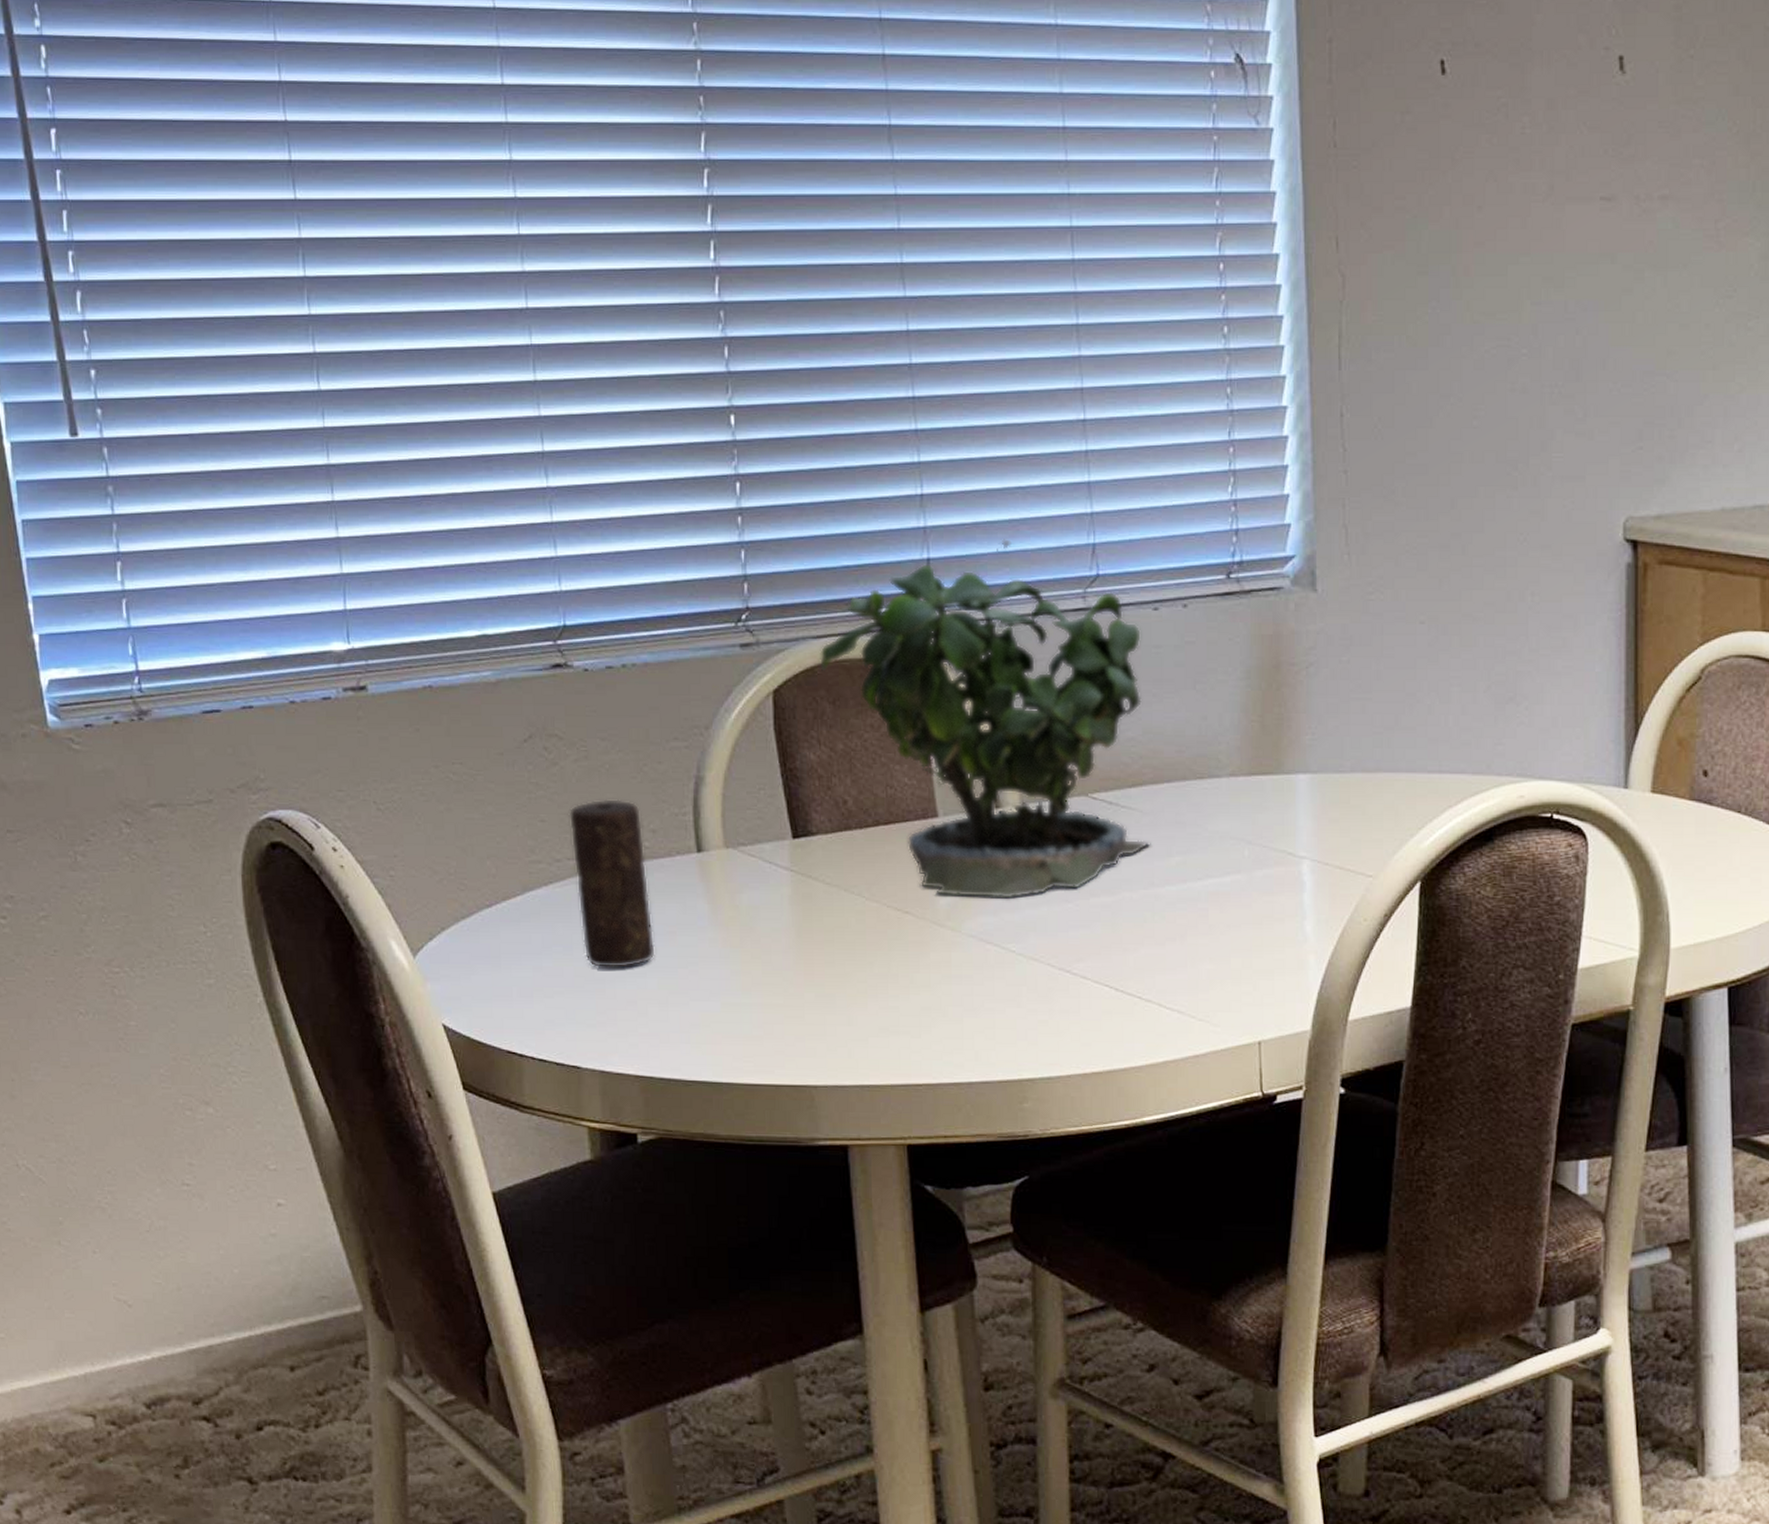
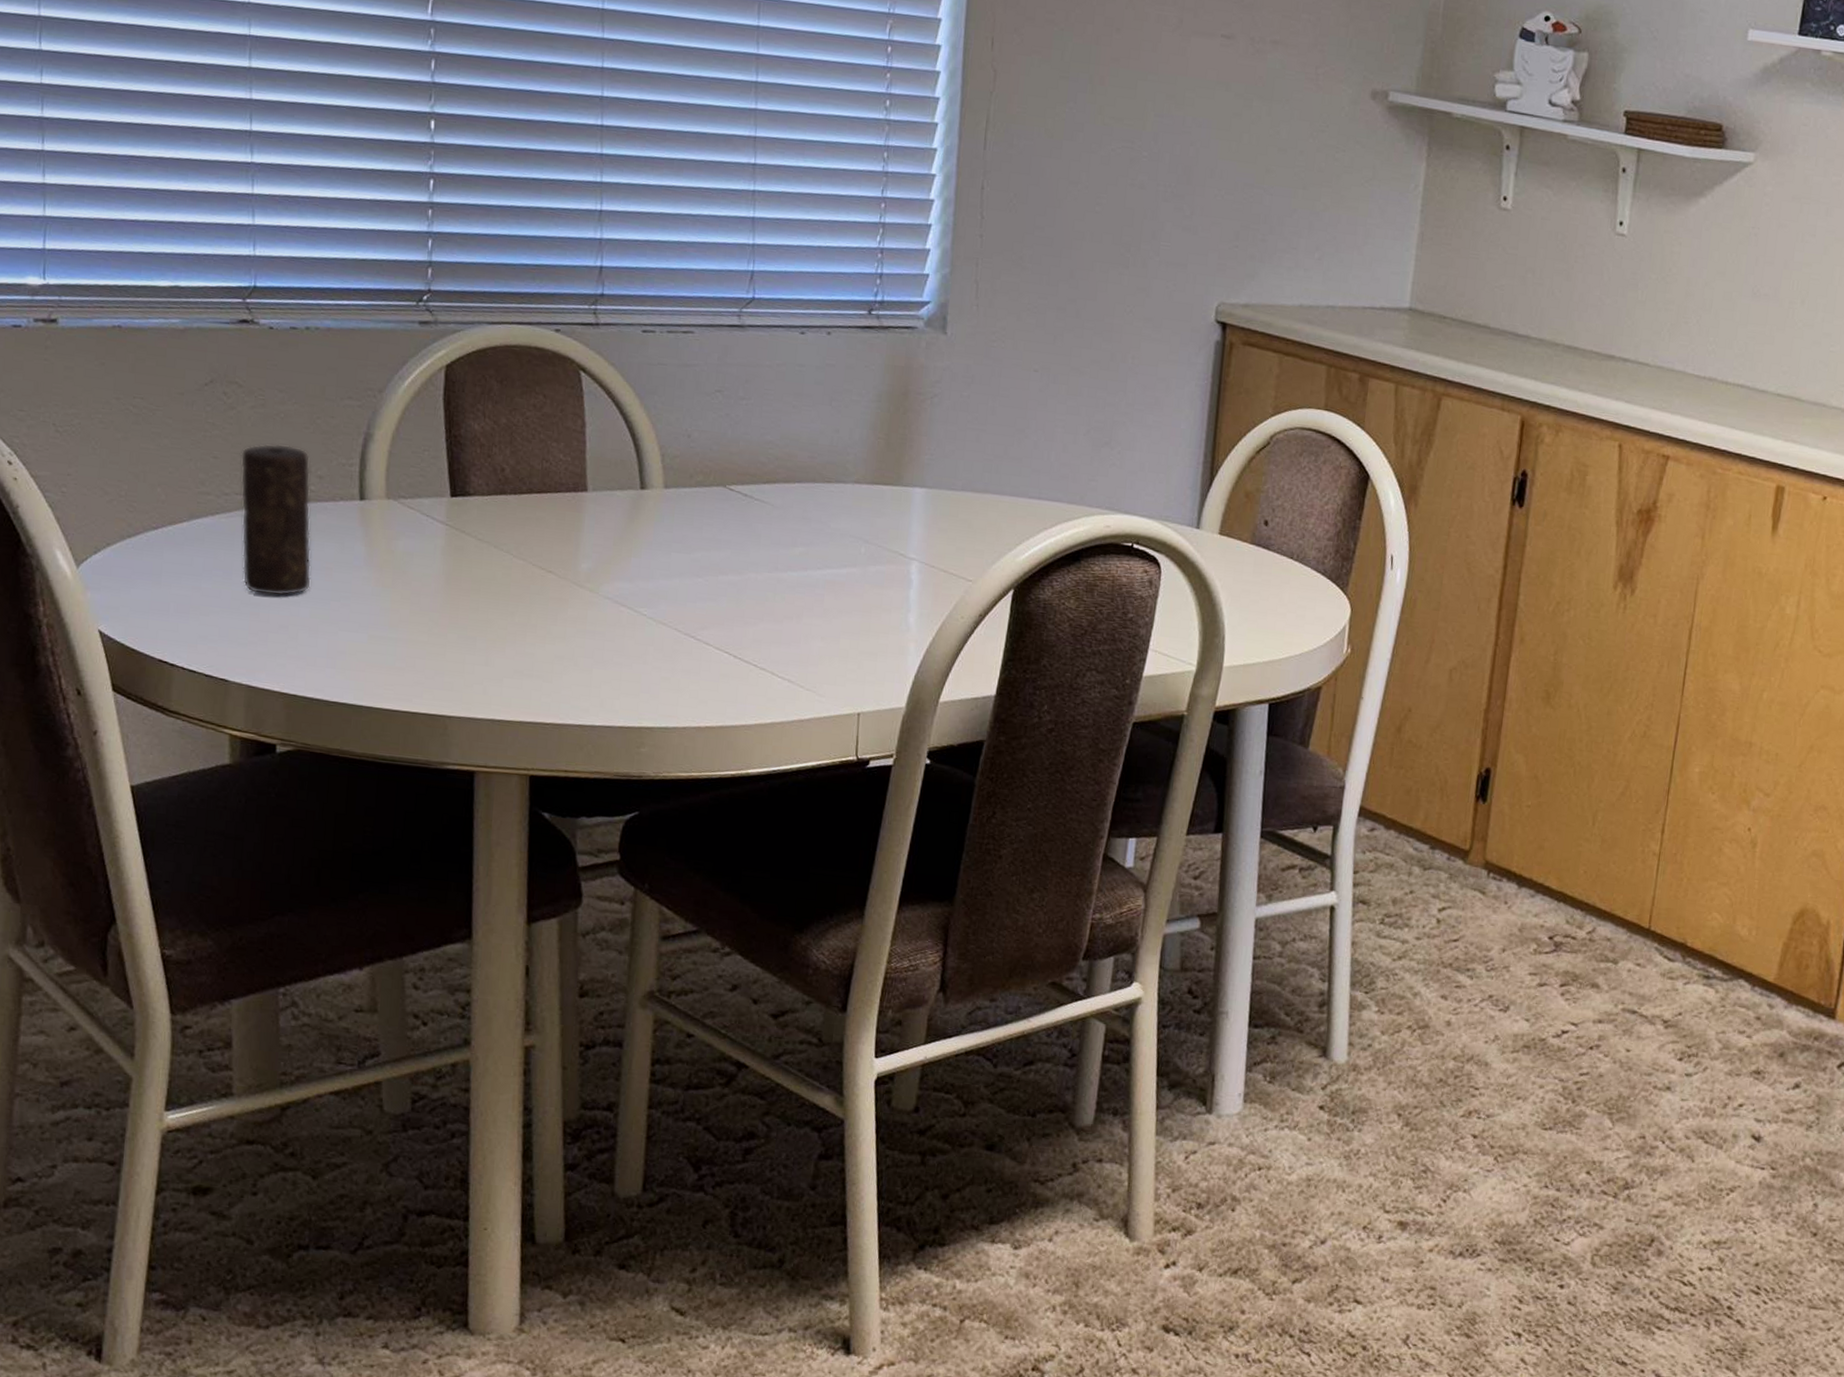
potted plant: present [818,537,1151,899] -> none [490,256,788,570]

